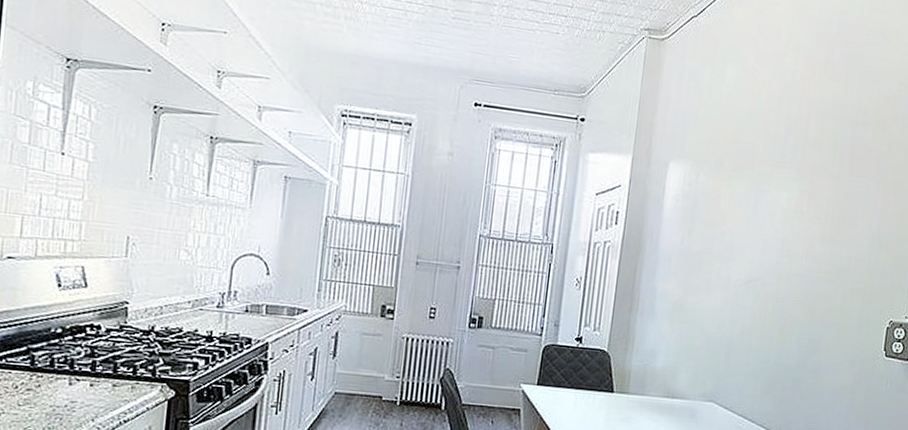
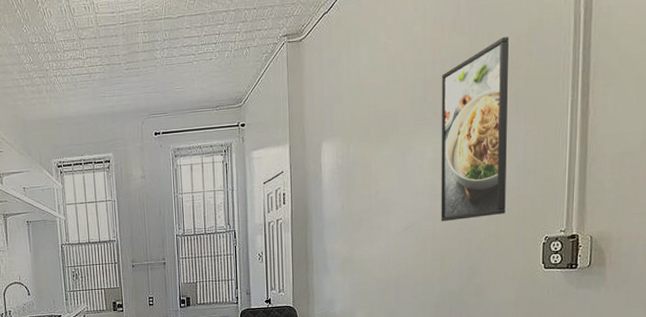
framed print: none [786,93,879,287] -> present [441,37,510,221]

